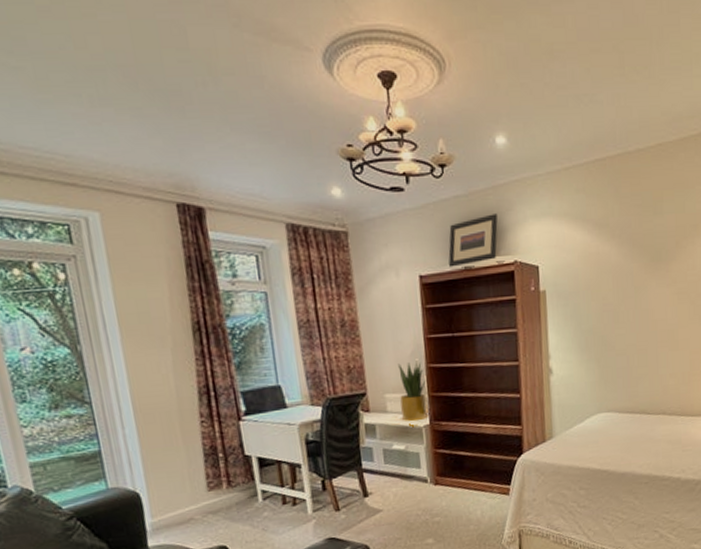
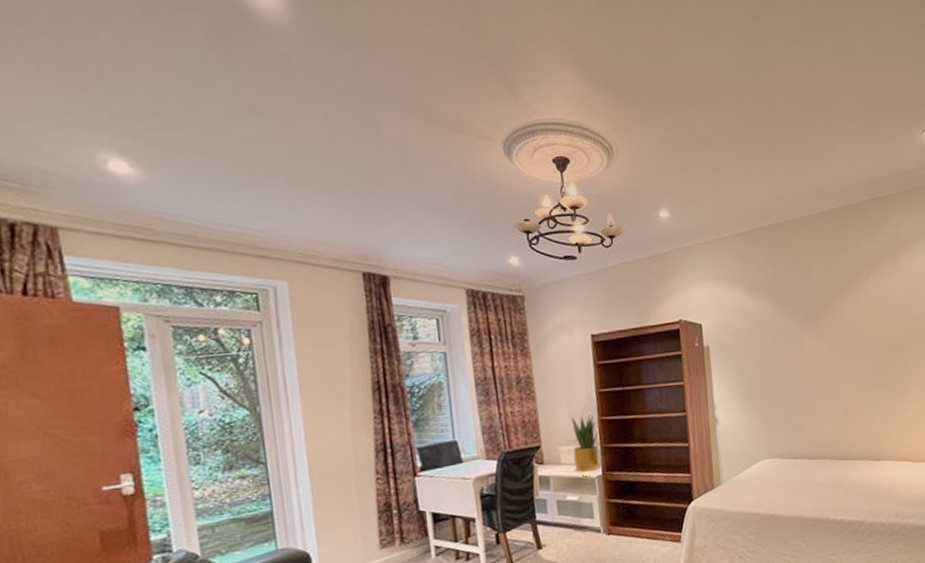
picture frame: present [448,213,498,267] -> none [618,278,663,327]

